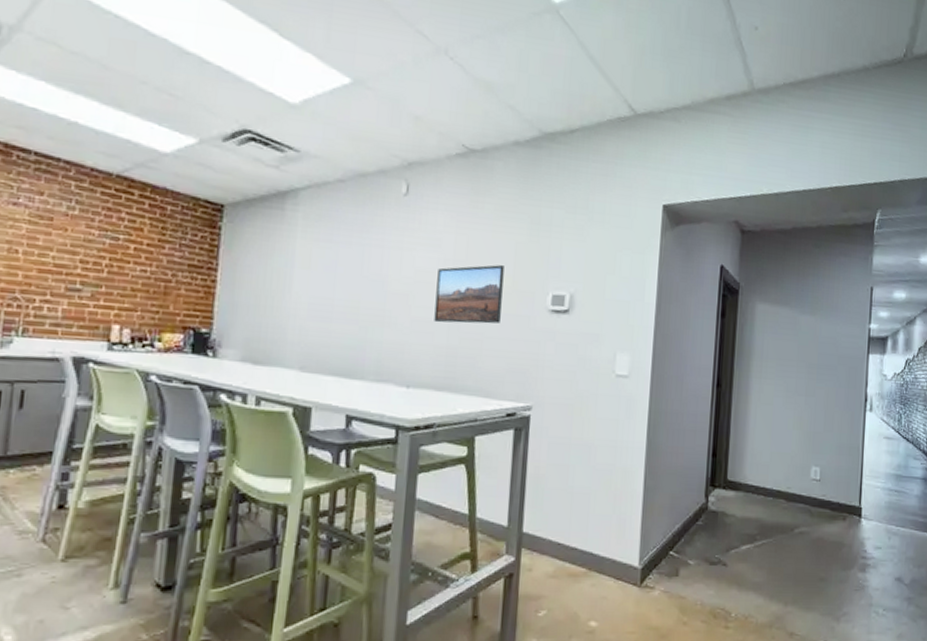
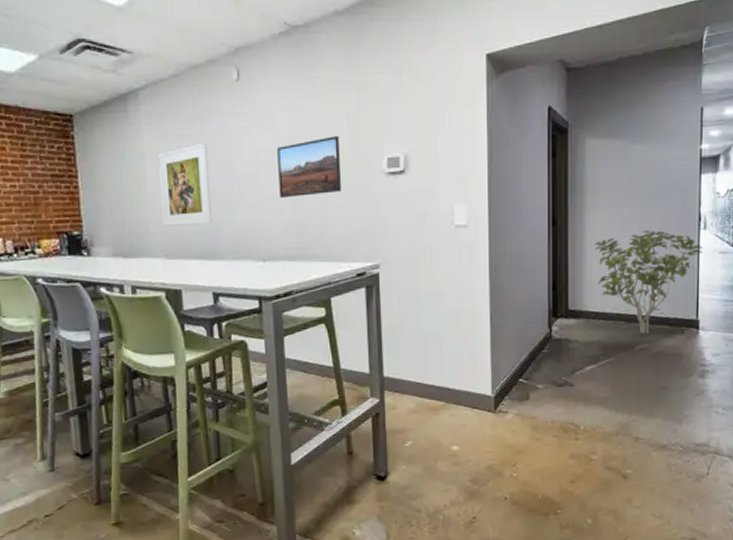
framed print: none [303,253,365,340] -> present [158,142,213,226]
shrub: none [758,404,869,517] -> present [594,230,703,334]

